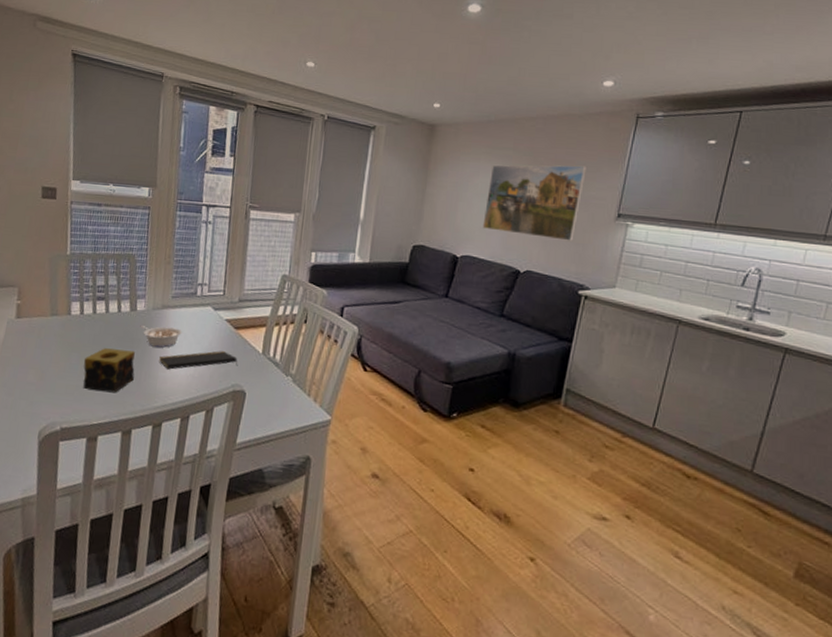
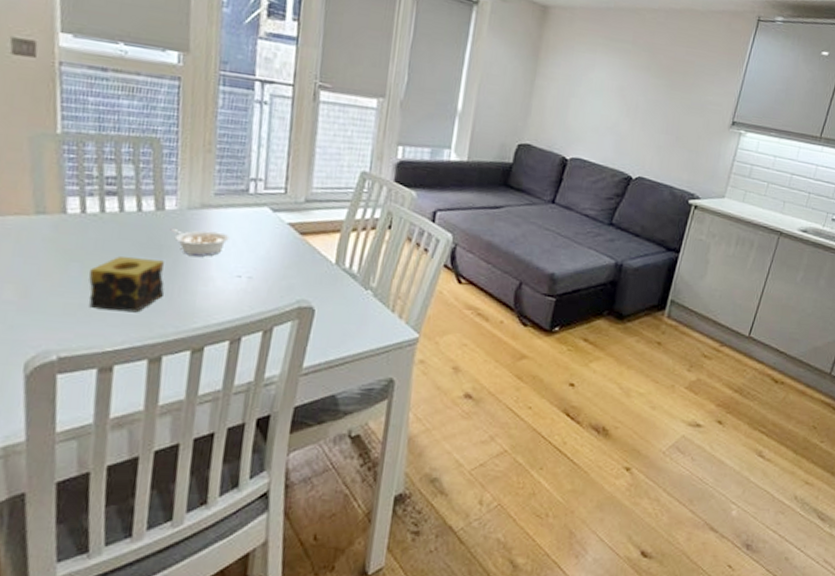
notepad: present [159,351,238,370] -> none [198,260,305,283]
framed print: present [482,165,586,241] -> none [595,59,705,148]

